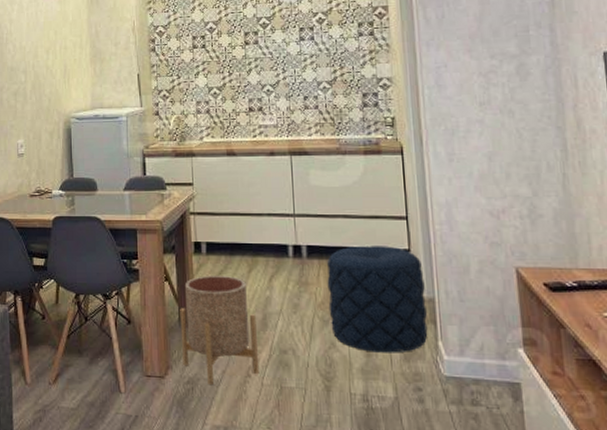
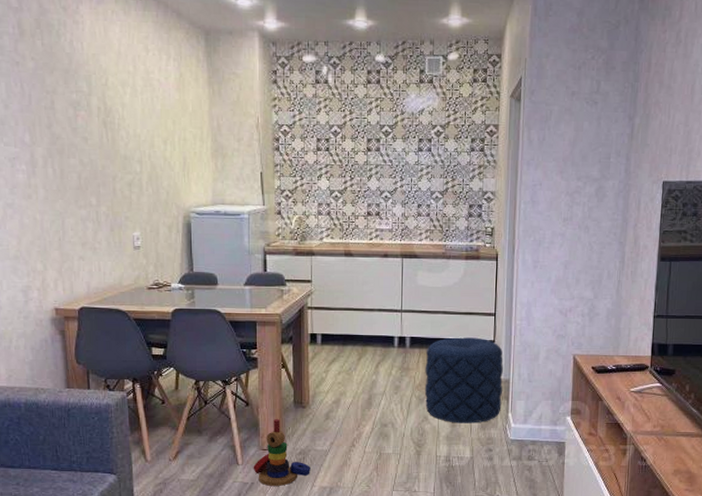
stacking toy: none [137,339,201,422] -> present [253,418,310,486]
planter: present [180,276,260,386] -> none [295,363,363,455]

